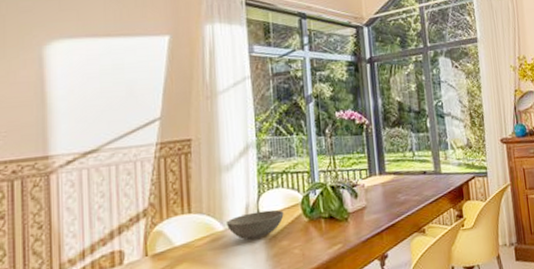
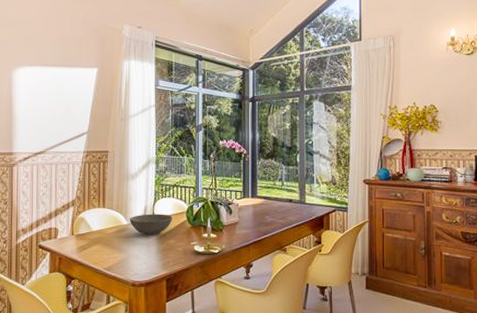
candle holder: none [310,206,353,253] -> present [191,217,225,255]

